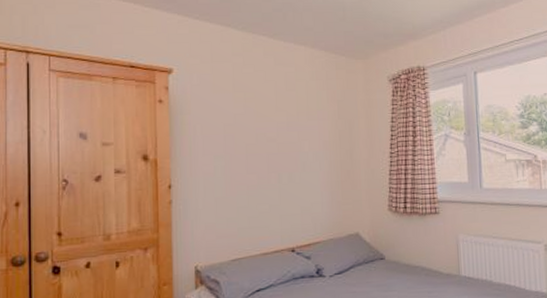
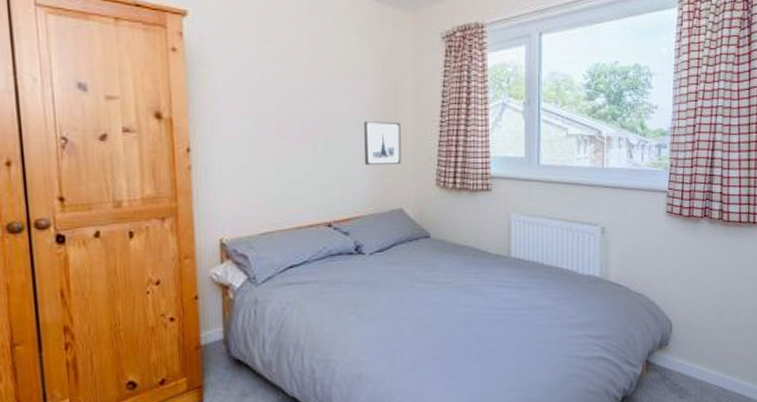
wall art: none [322,155,357,195] -> present [363,121,401,166]

